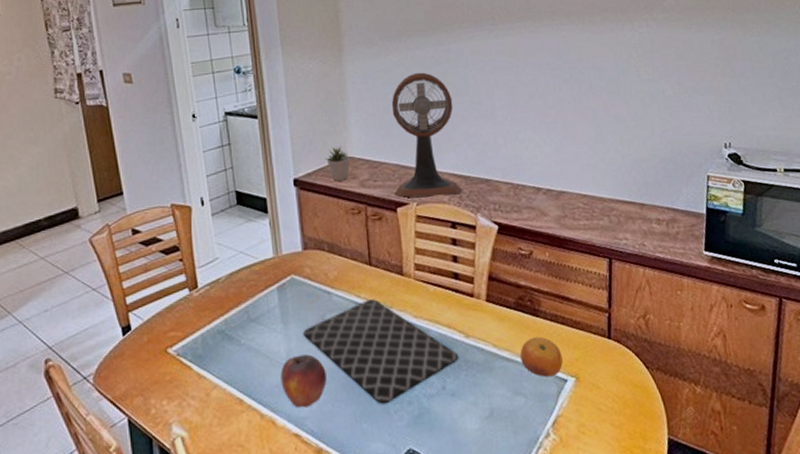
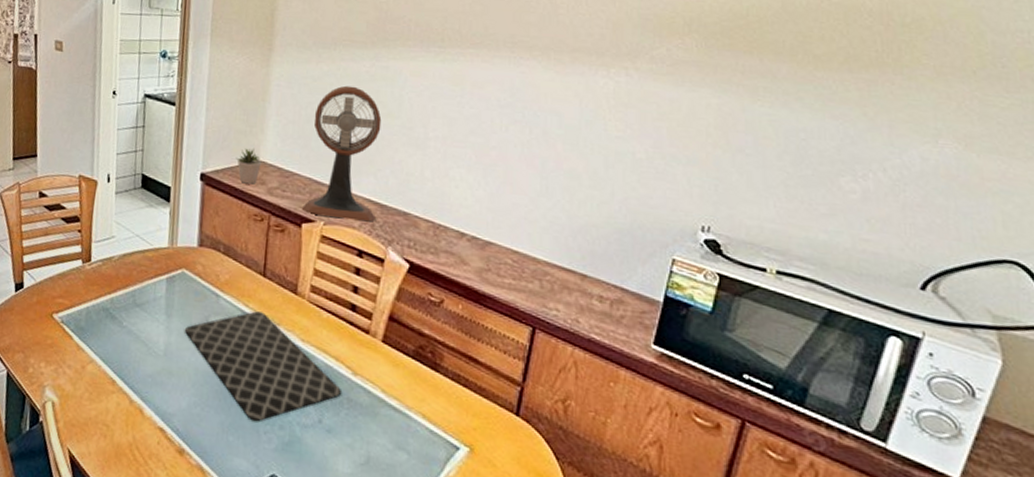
fruit: present [280,354,327,408] -> none [154,350,201,405]
fruit: present [520,336,563,377] -> none [410,392,458,440]

